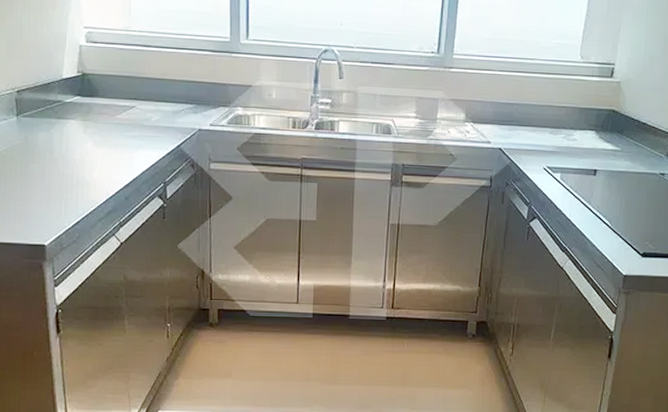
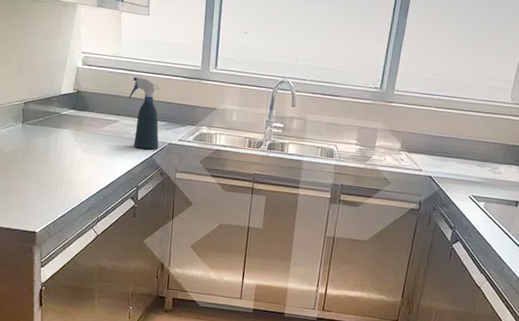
spray bottle: none [145,53,187,138] -> present [128,76,161,150]

